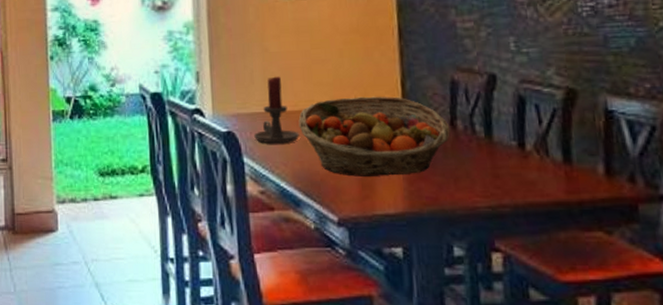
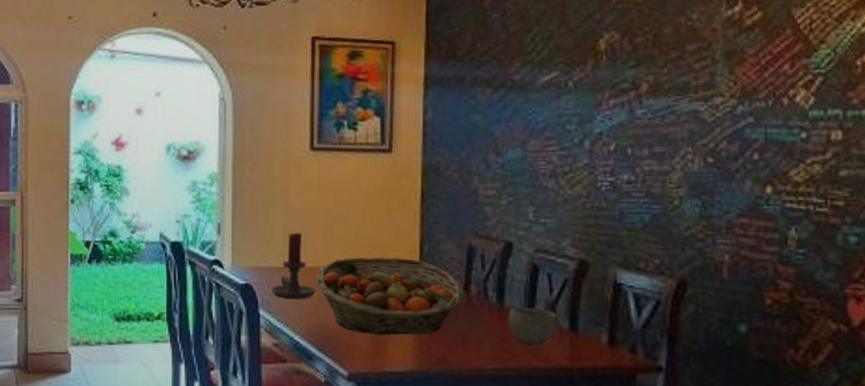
bowl: none [498,140,551,179] -> present [508,307,558,345]

